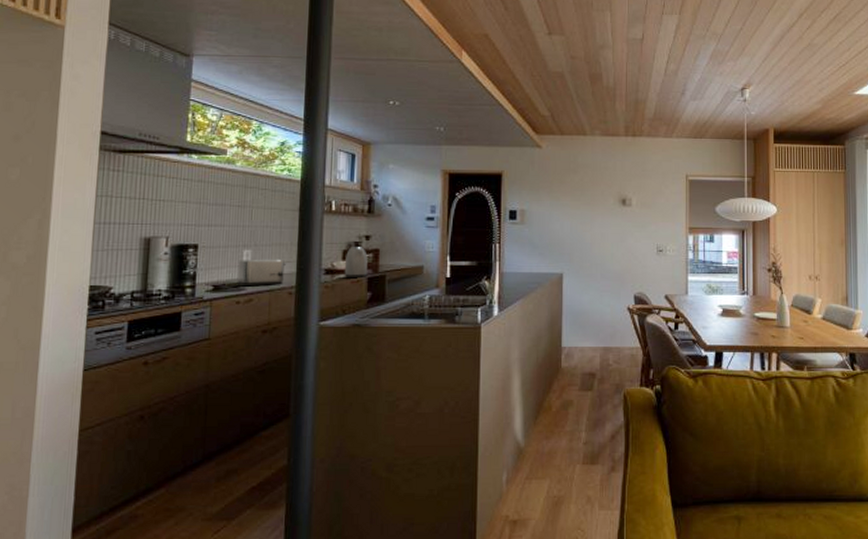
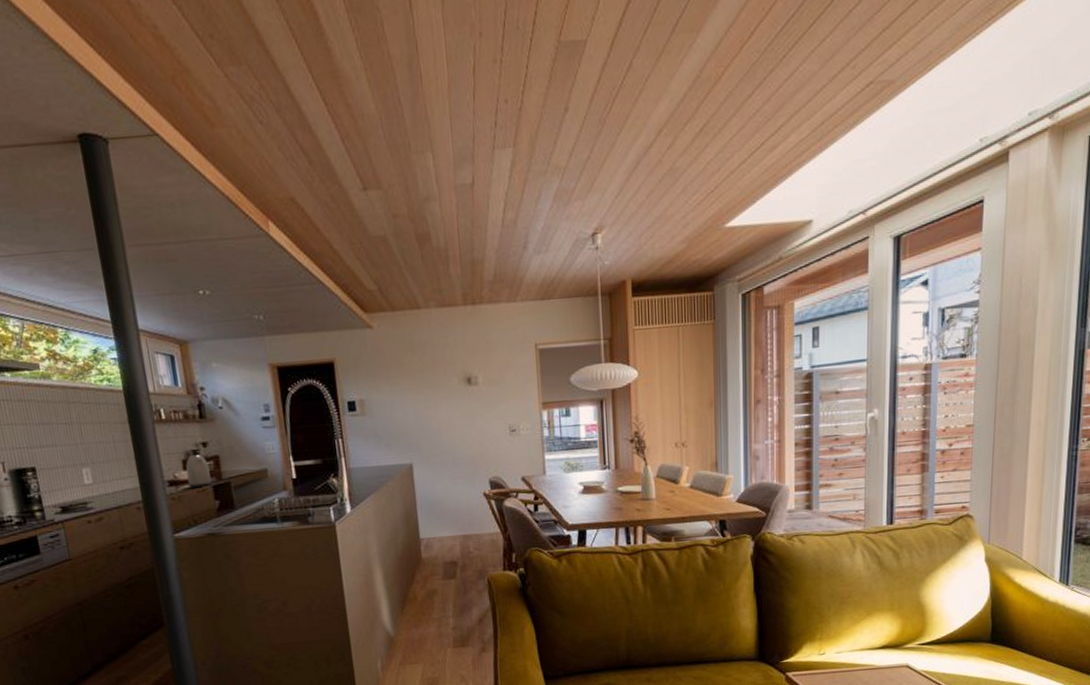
toaster: present [237,259,286,287] -> none [79,474,130,506]

